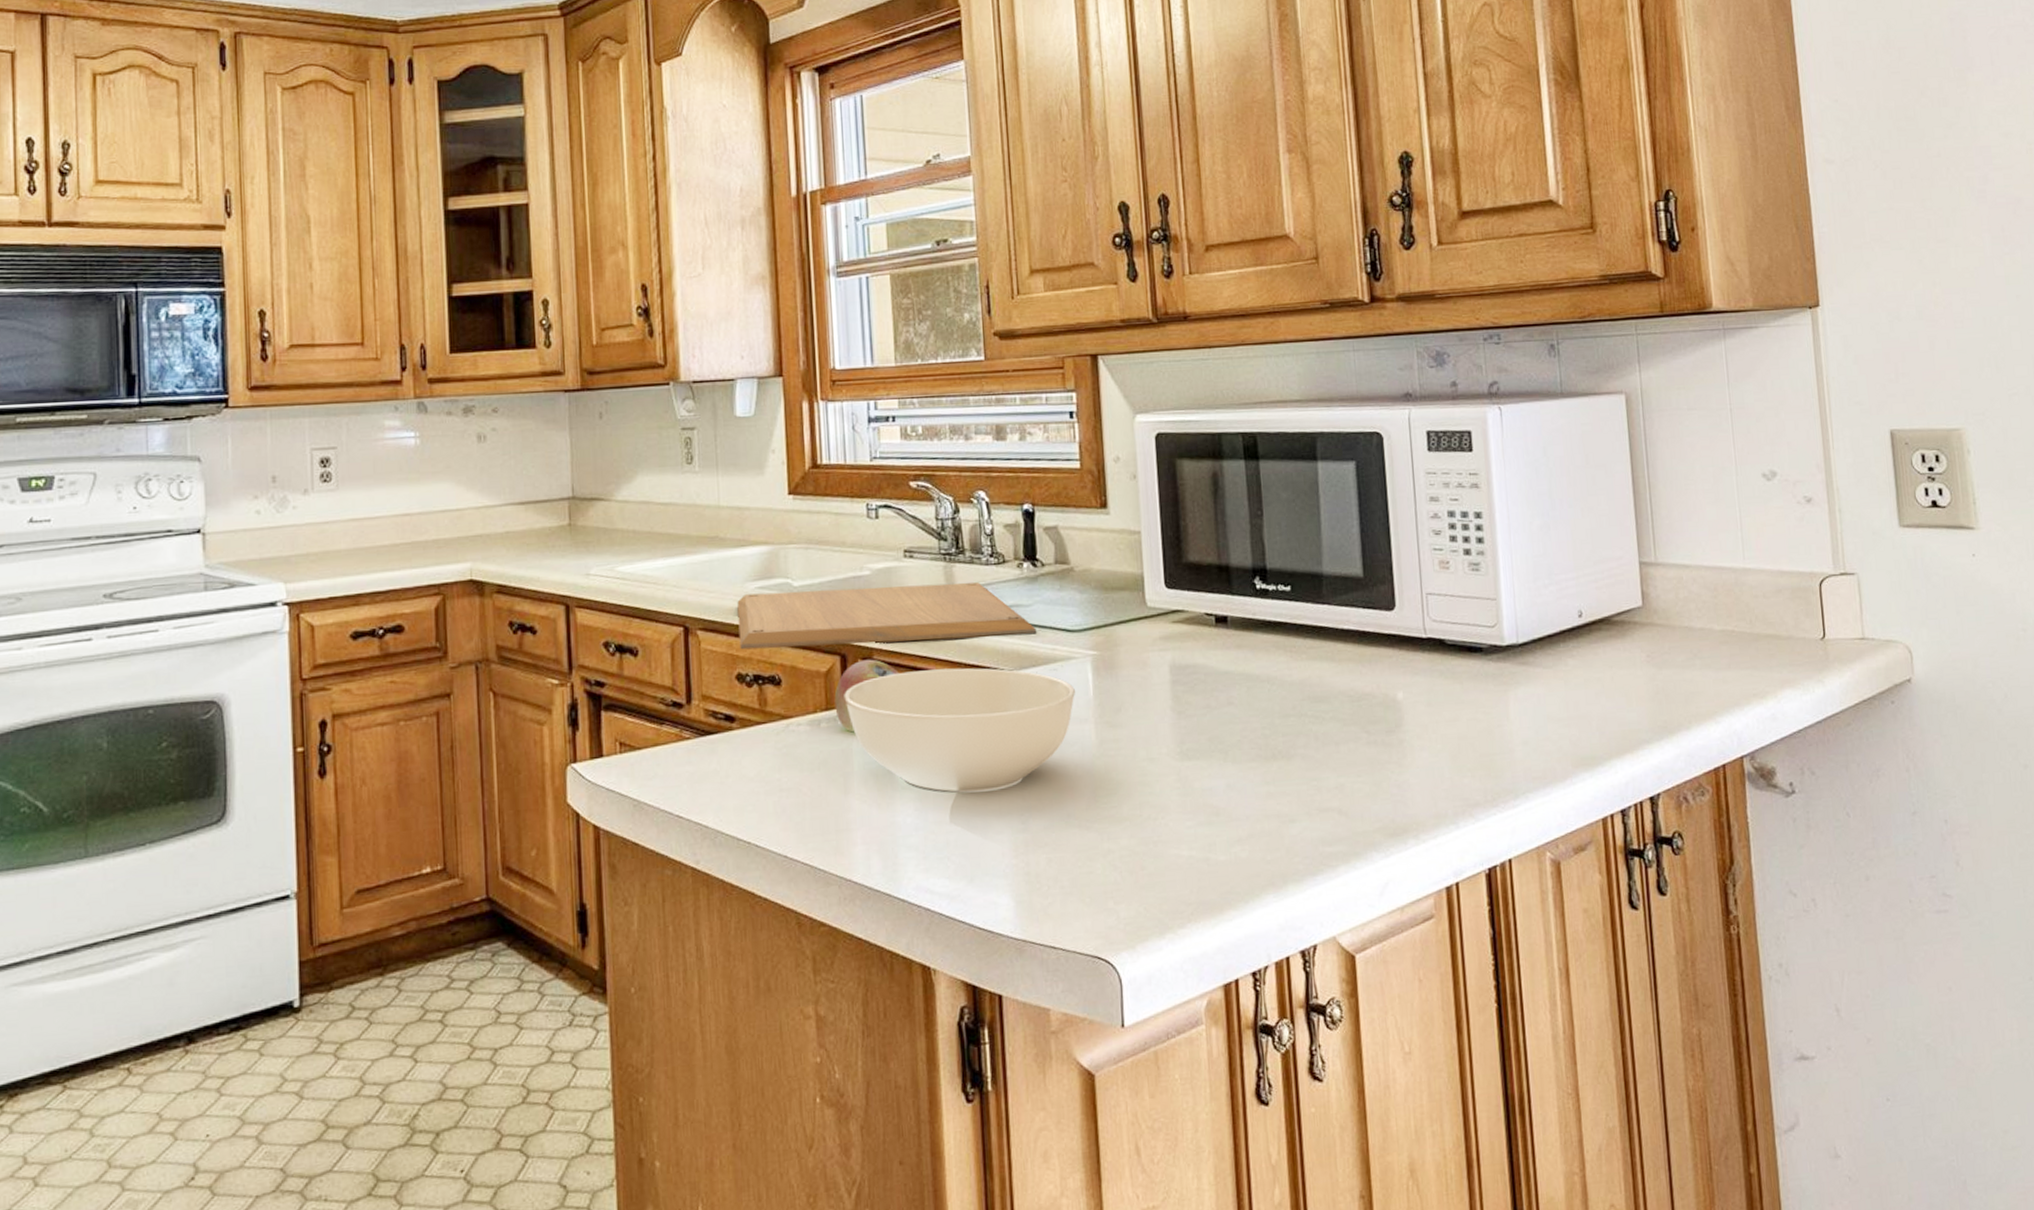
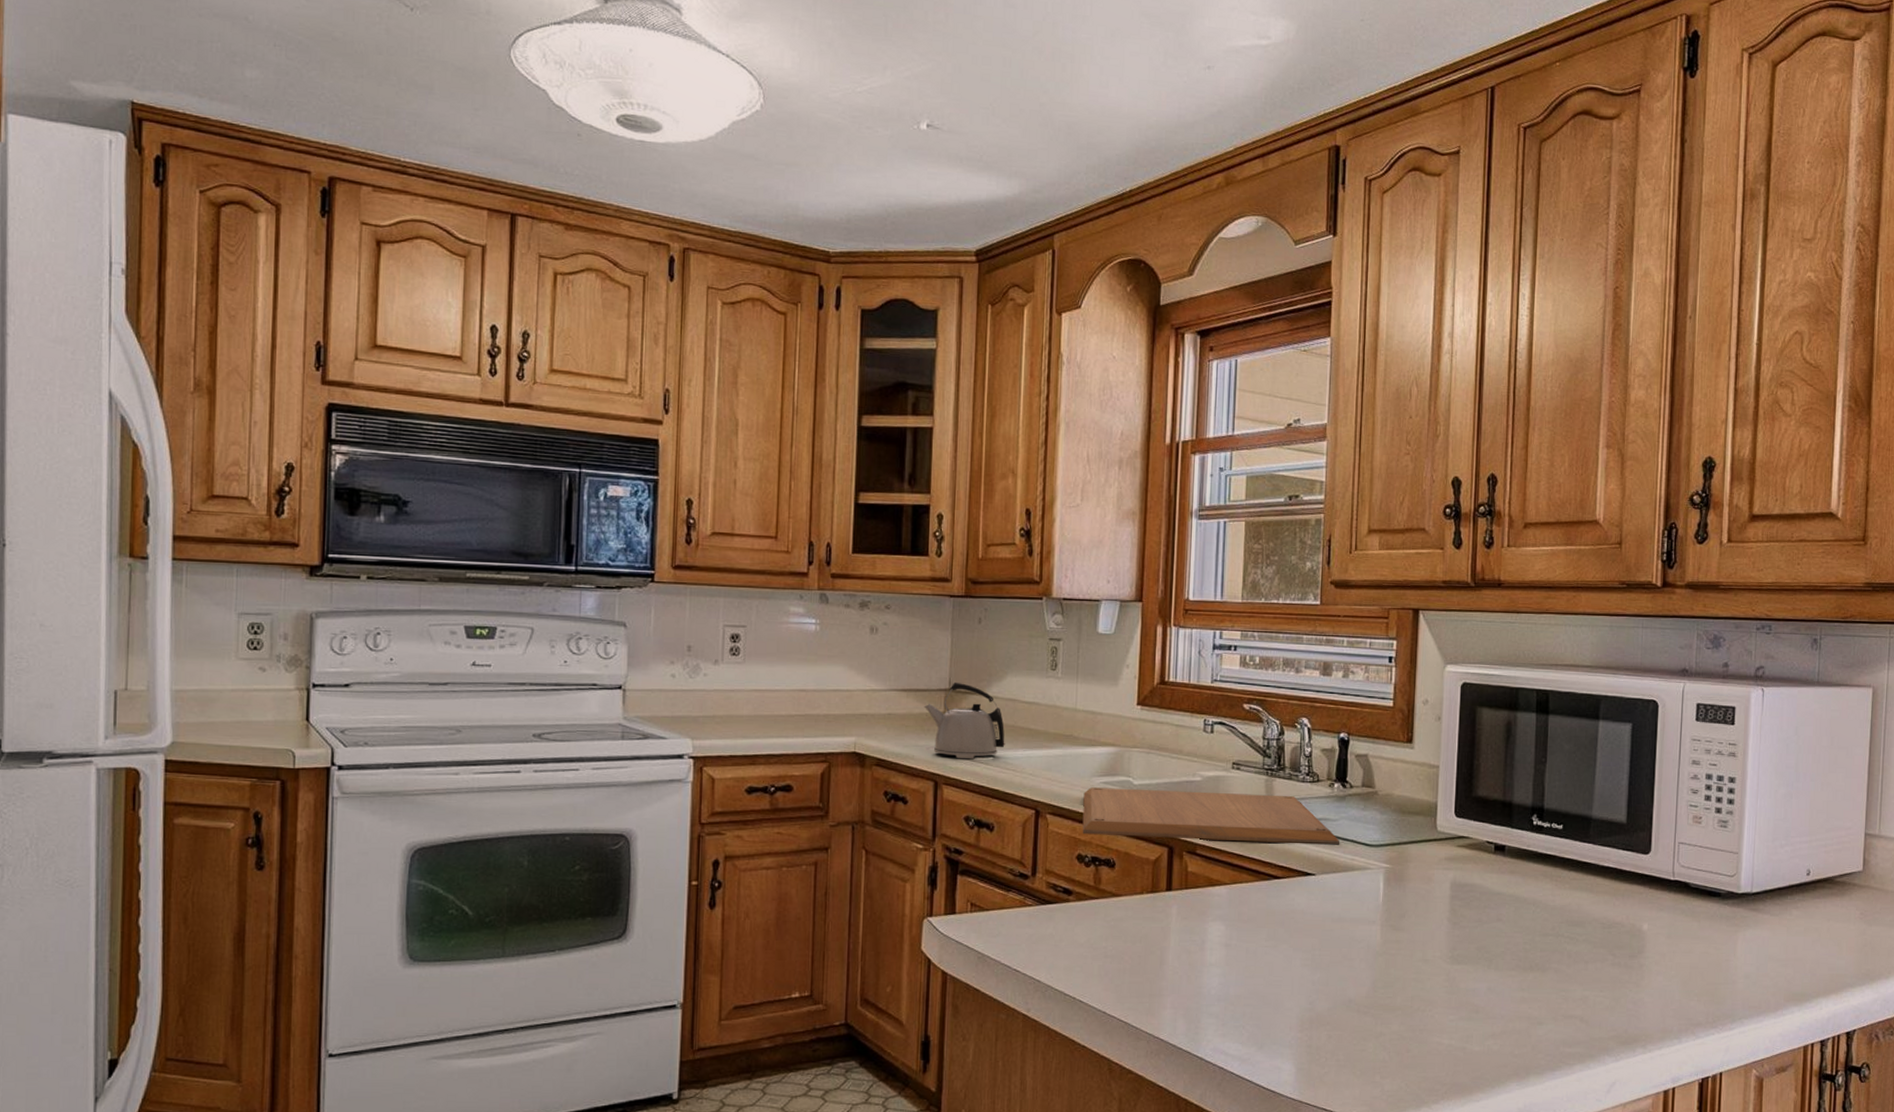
kettle: none [545,488,642,577] -> present [923,683,1005,760]
fruit: present [834,659,900,733] -> none [1159,852,1219,914]
bowl: present [844,668,1075,794] -> none [1168,866,1367,974]

